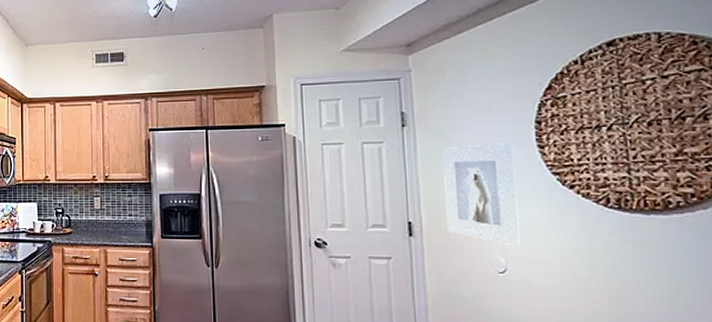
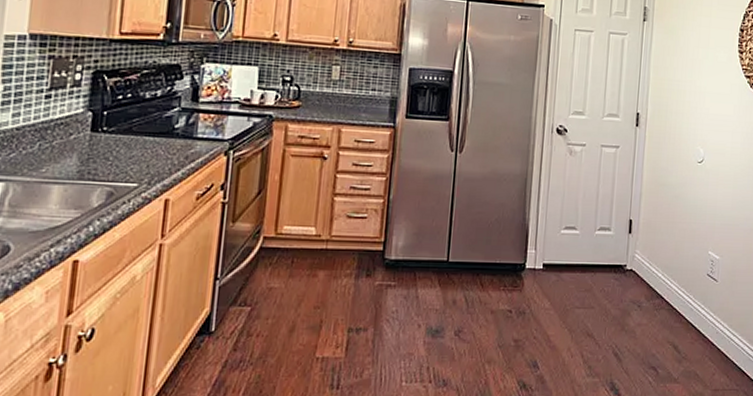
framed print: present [442,143,520,246] -> none [666,45,722,139]

